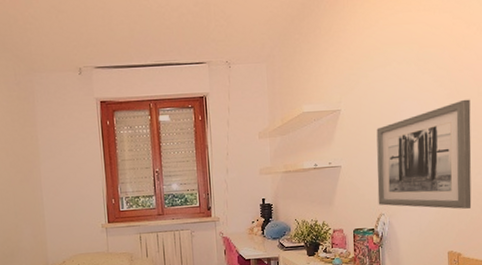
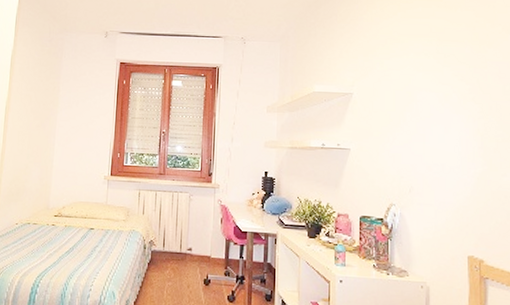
wall art: present [376,99,472,209] -> none [389,96,496,211]

